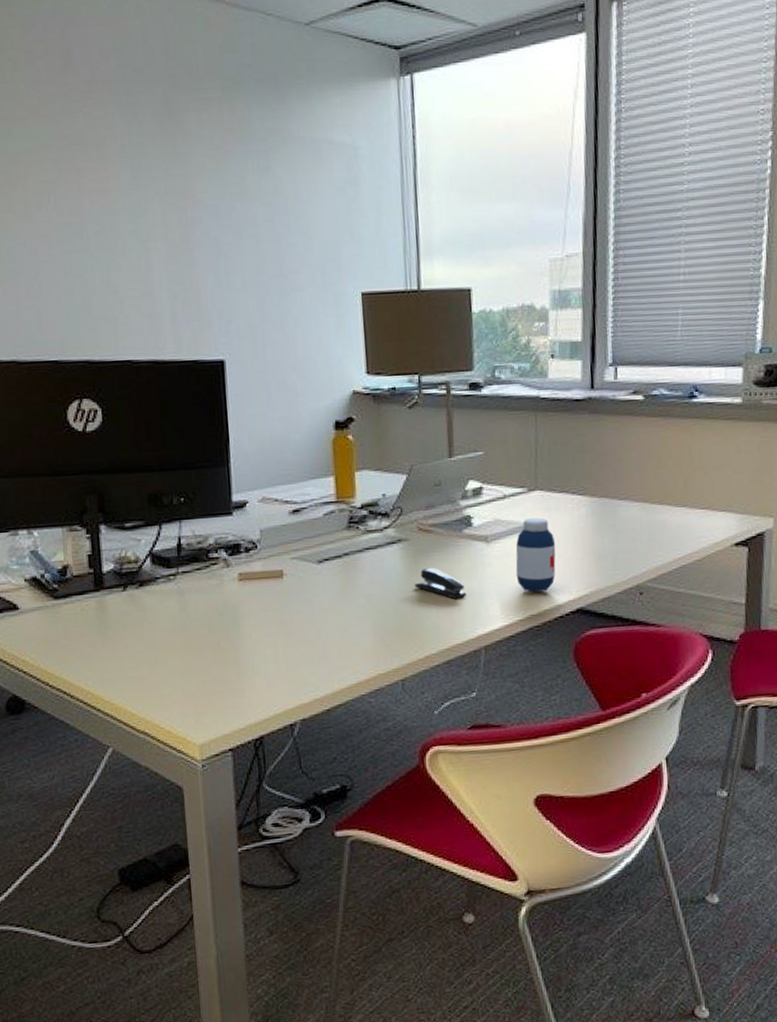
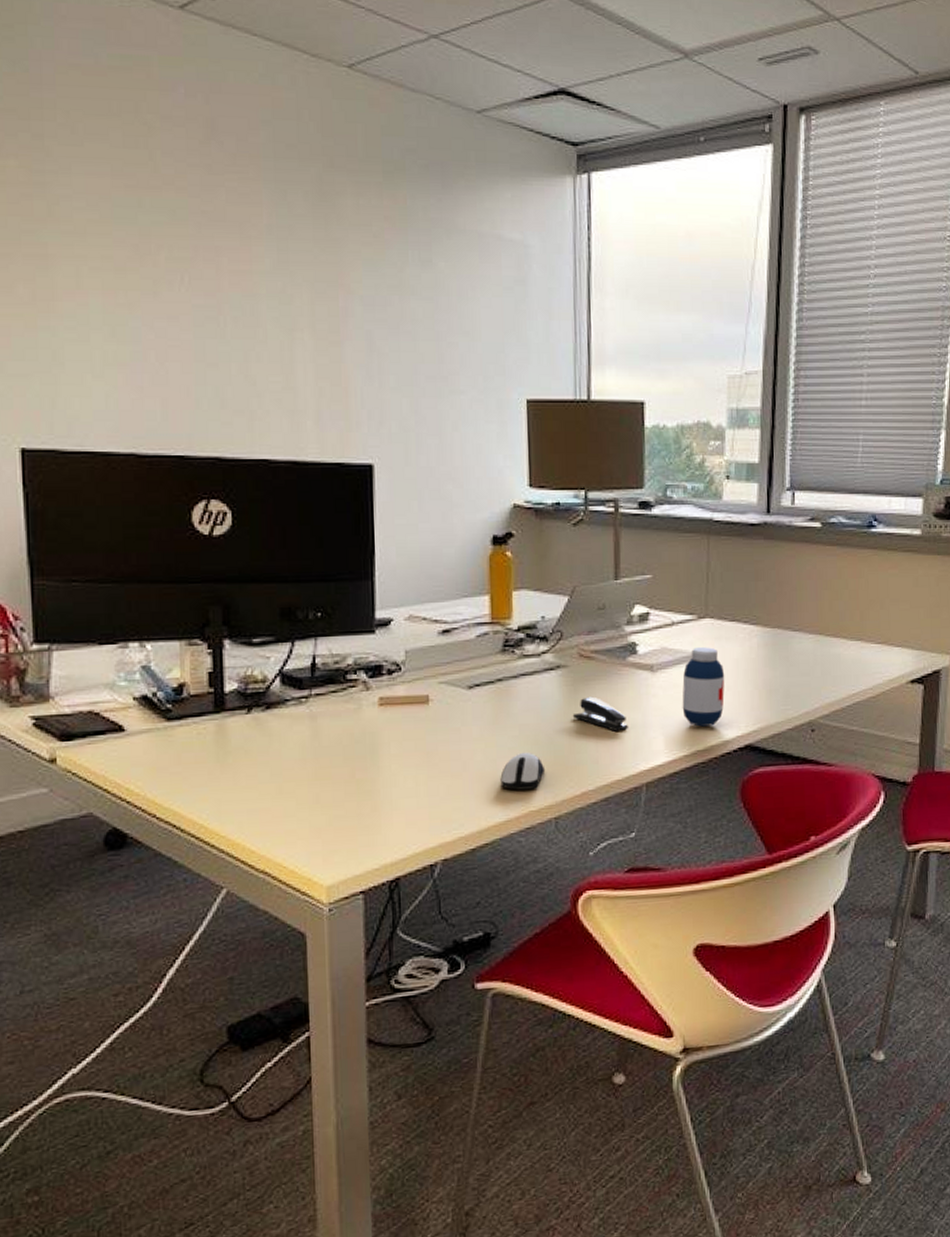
computer mouse: none [350,620,391,655] -> present [500,752,546,790]

